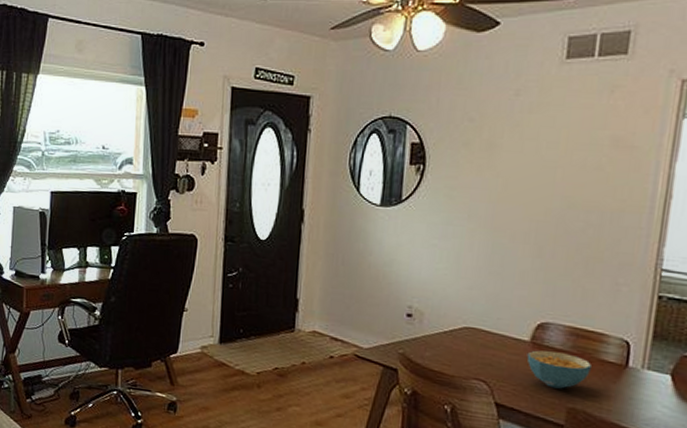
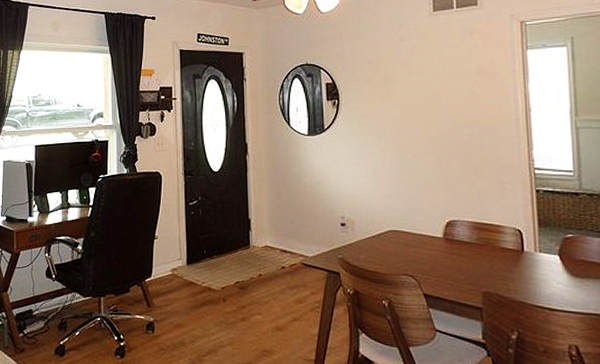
cereal bowl: present [526,350,591,389] -> none [442,244,495,276]

